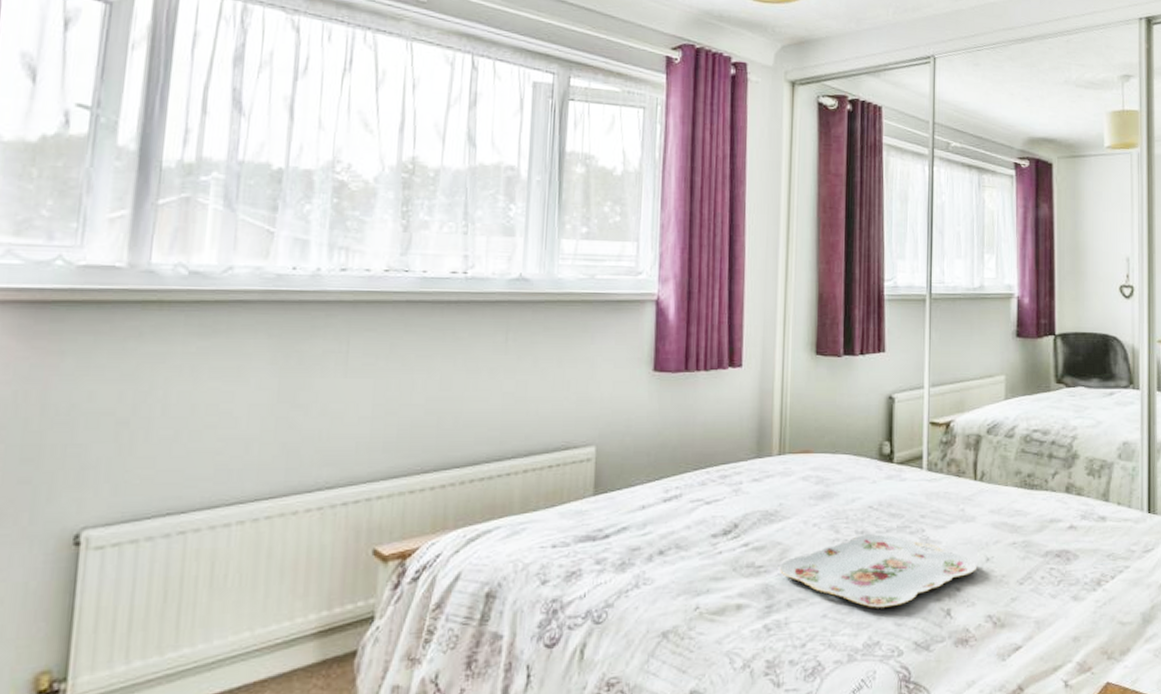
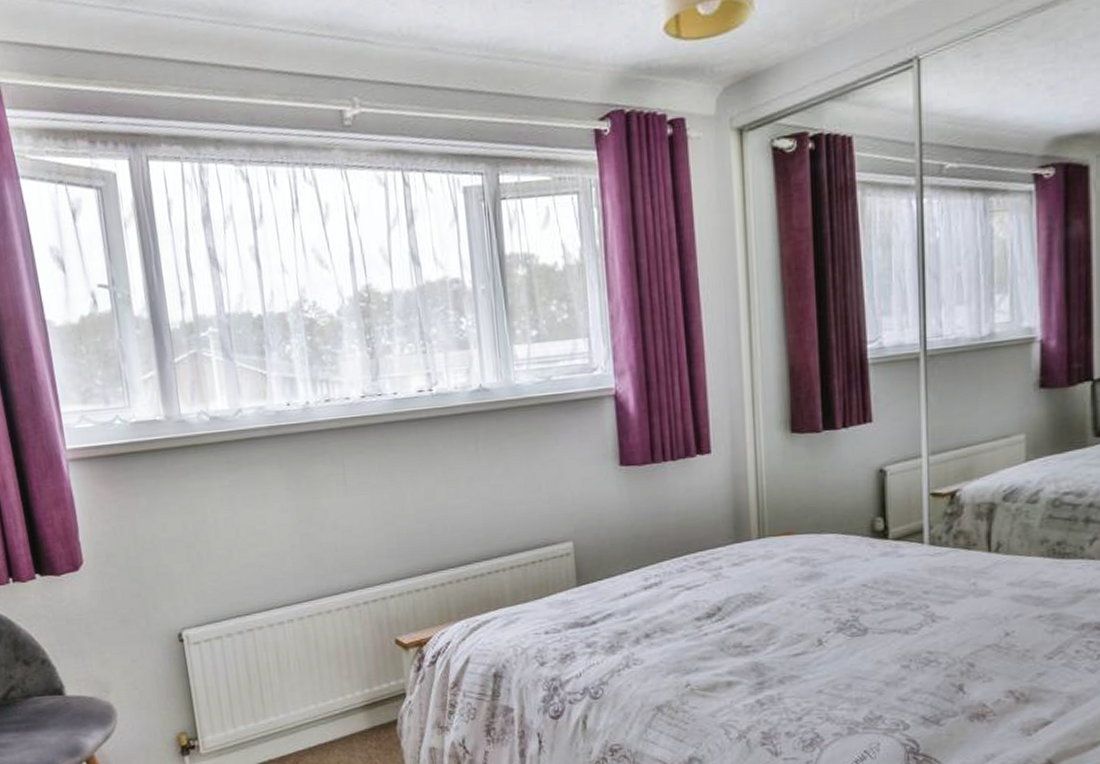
serving tray: present [780,534,977,608] -> none [769,612,995,684]

